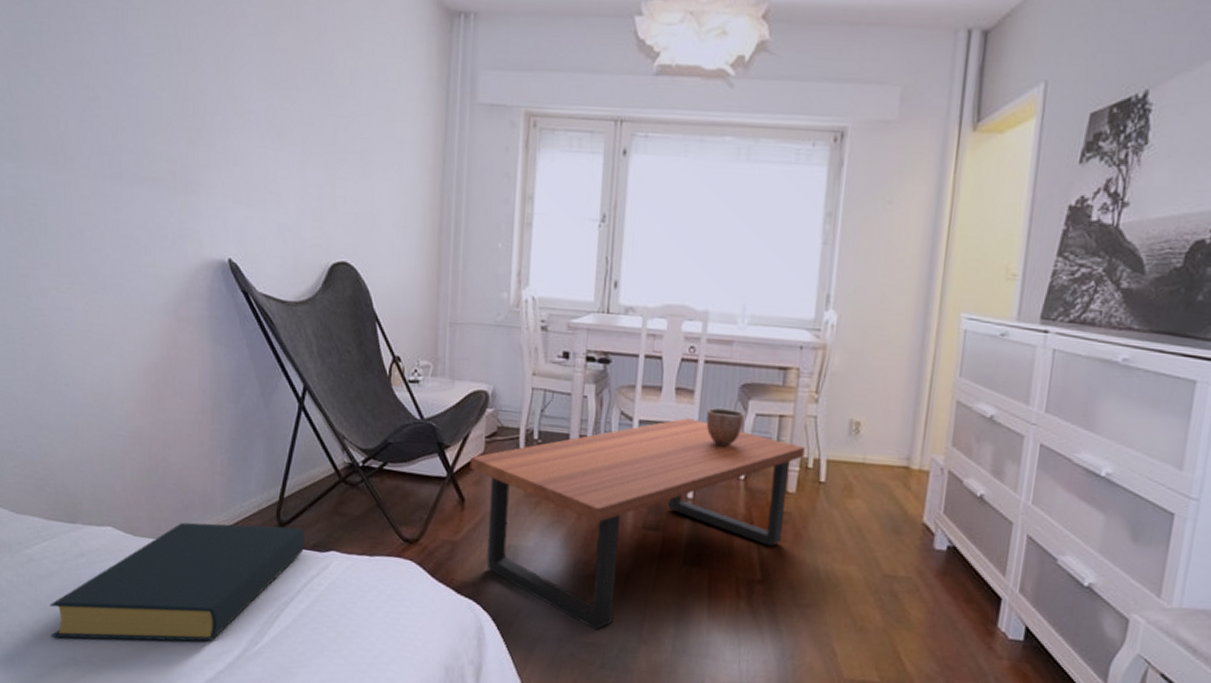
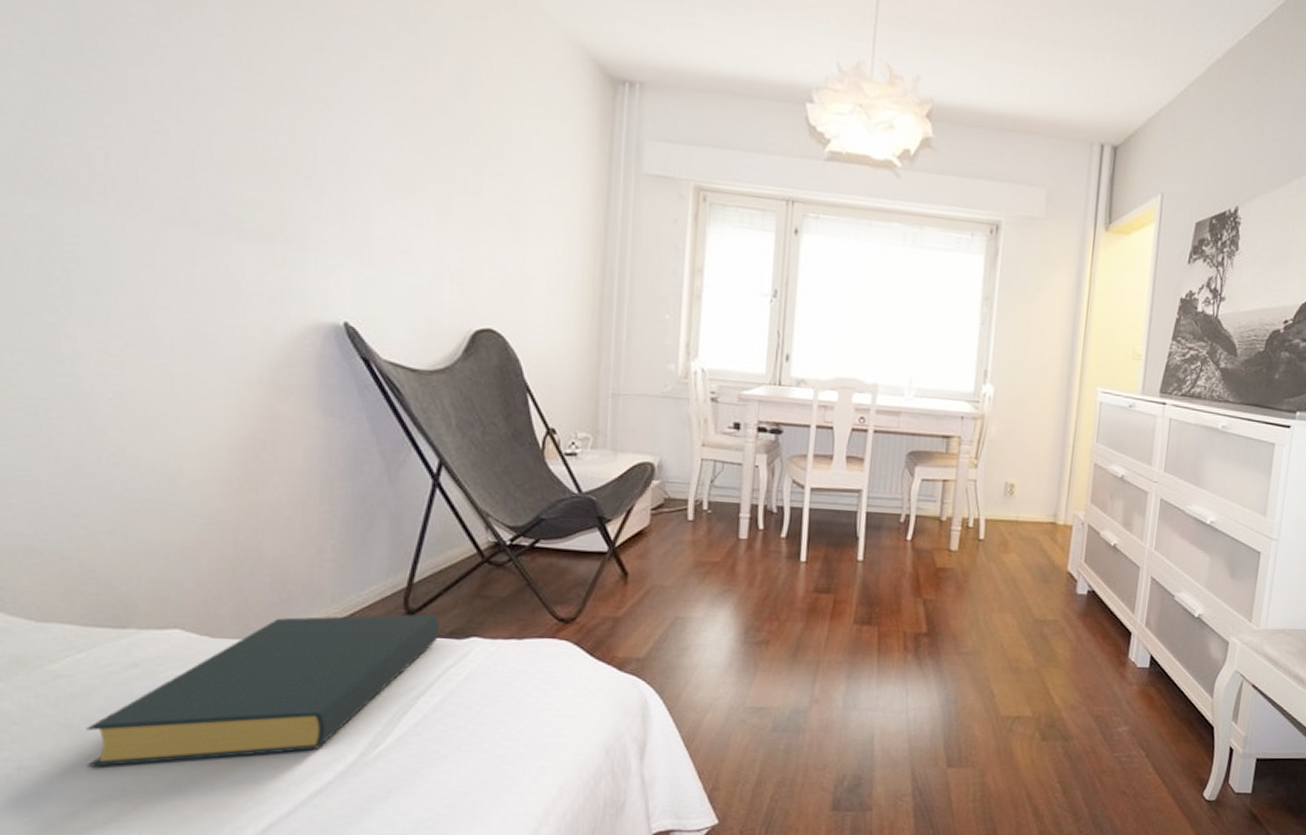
coffee table: present [470,418,805,630] -> none [634,484,966,694]
decorative bowl: present [706,408,745,447] -> none [875,475,912,511]

